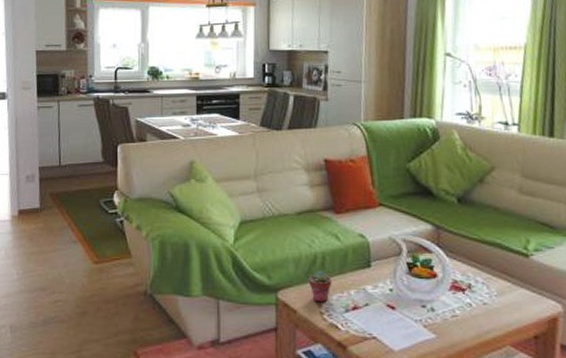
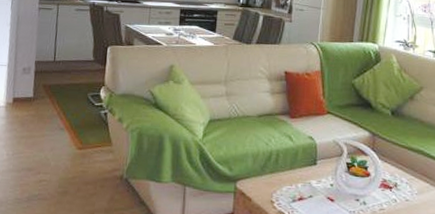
potted succulent: present [309,270,332,303] -> none [263,165,283,193]

